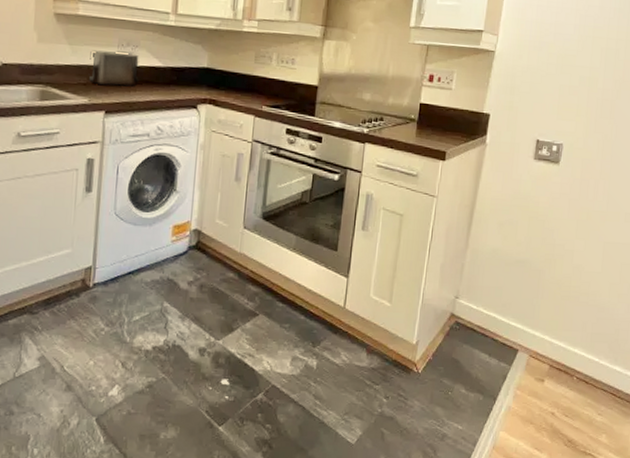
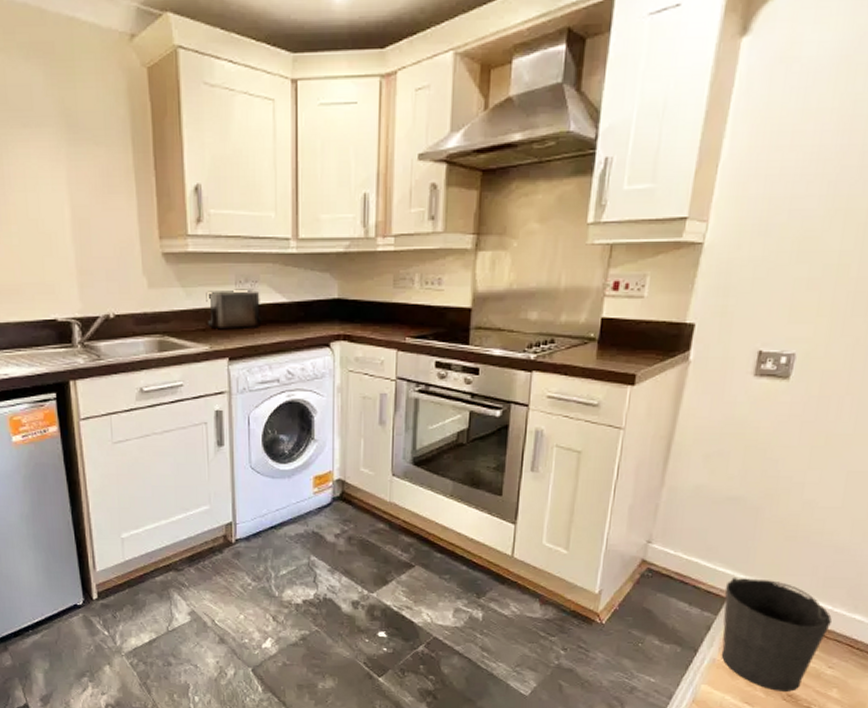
bucket: none [515,332,599,437] -> present [721,578,833,692]

